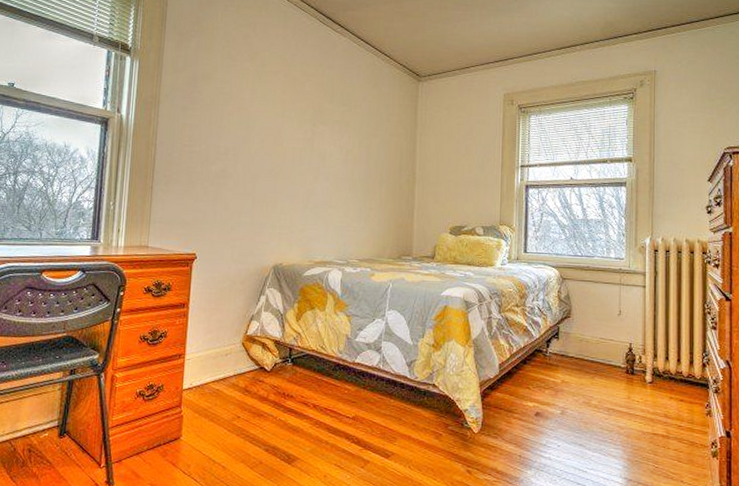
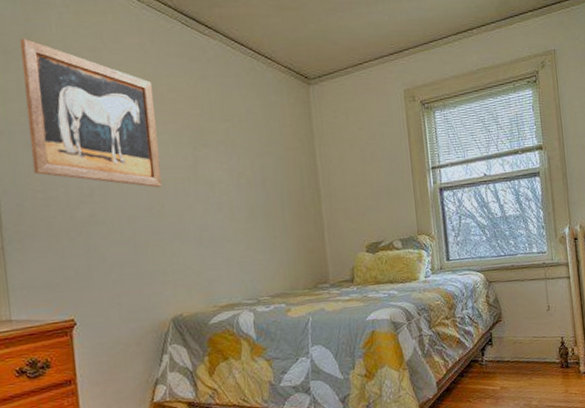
wall art: none [185,23,287,155] -> present [20,38,162,188]

